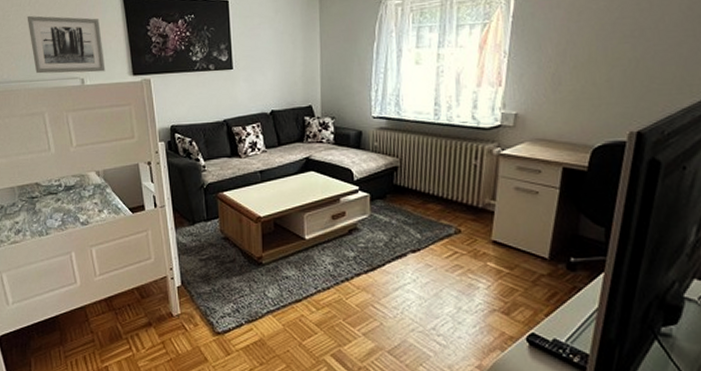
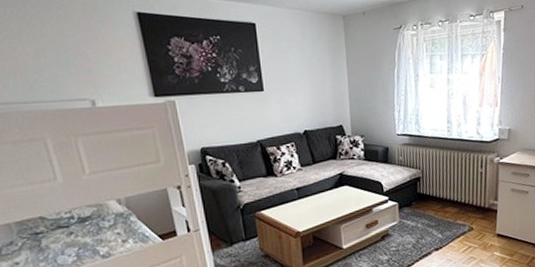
wall art: present [27,15,106,74] -> none [14,28,121,95]

